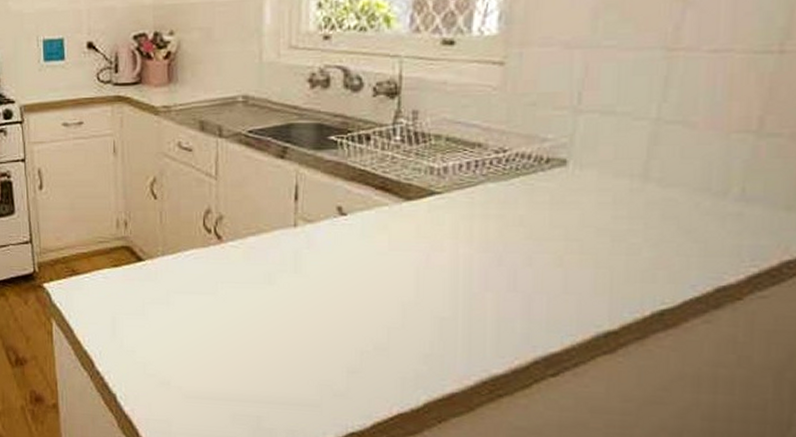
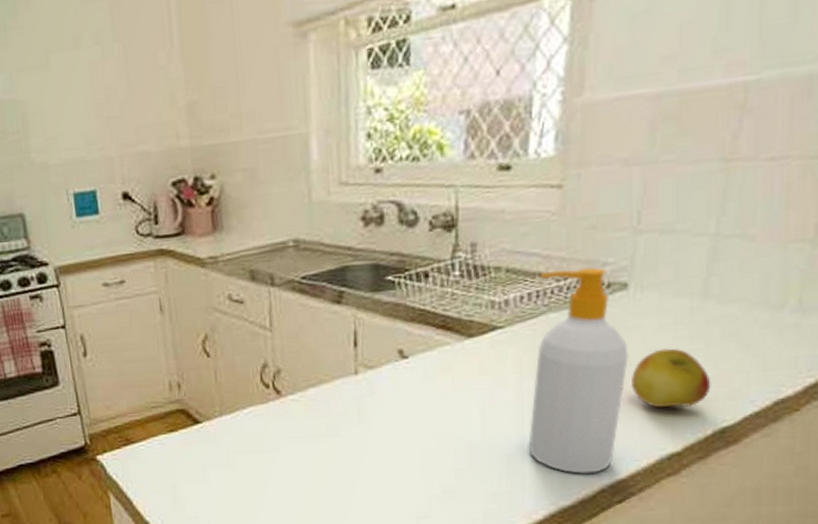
soap bottle: none [462,142,566,344] -> present [528,267,629,474]
apple: none [568,226,650,286] -> present [631,348,711,408]

